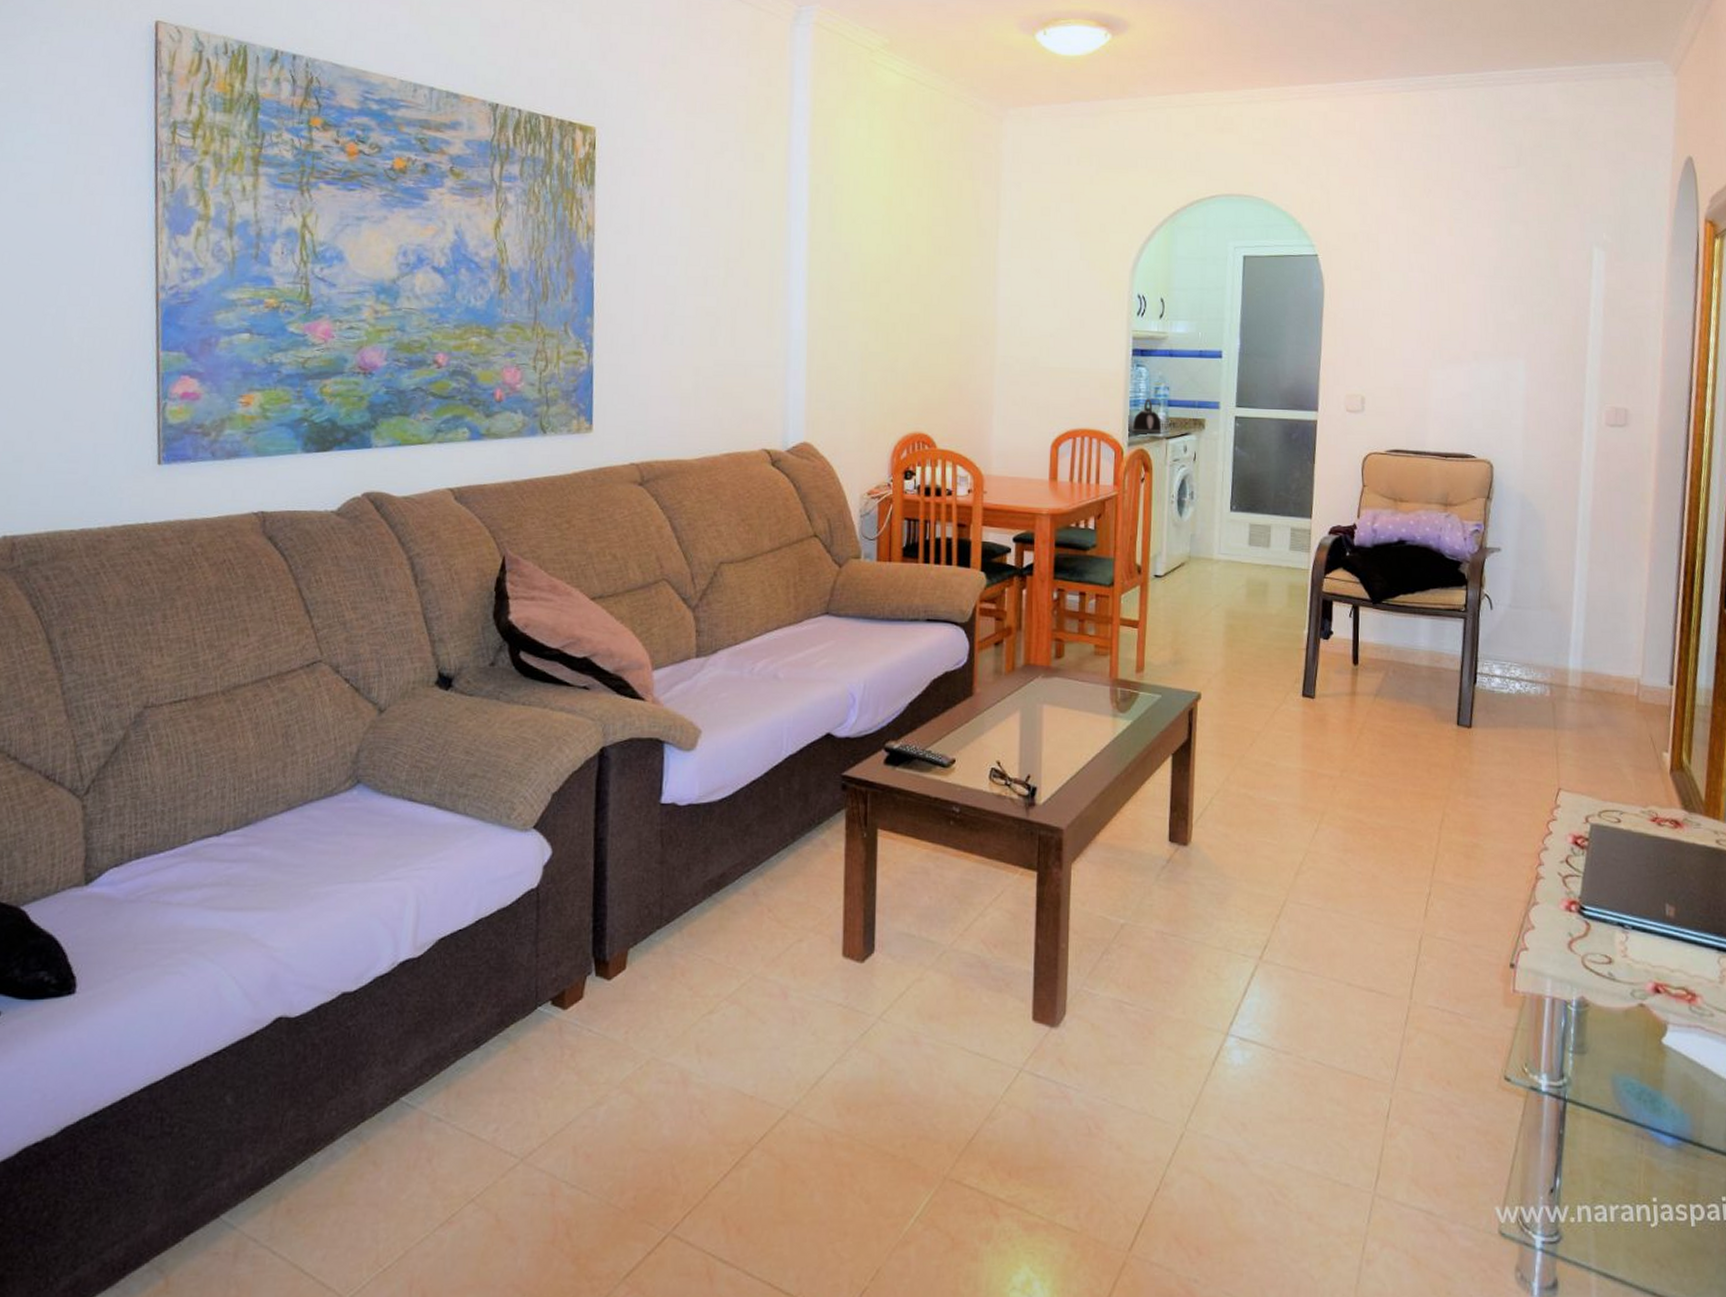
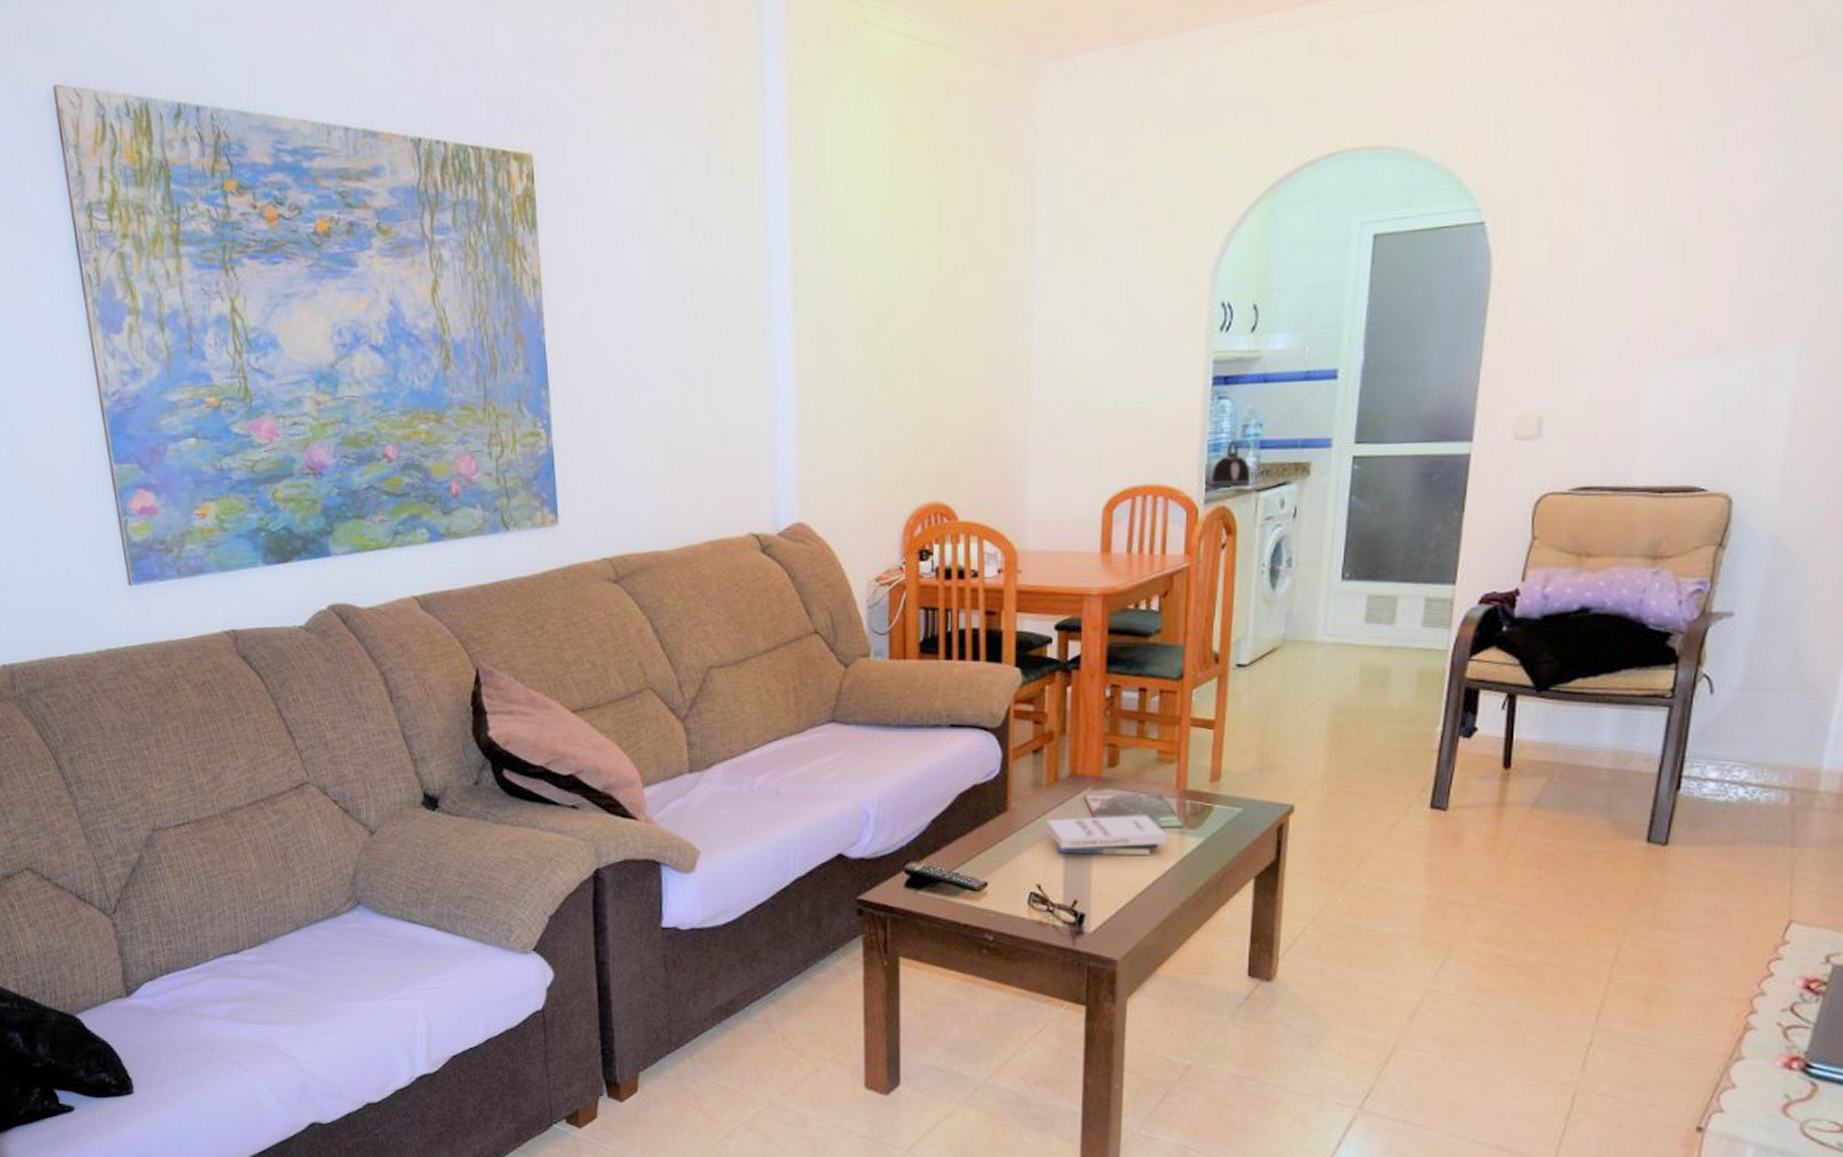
books: none [1004,699,1103,736] -> present [1045,814,1168,856]
magazine: none [1036,681,1116,712] -> present [1084,794,1184,829]

